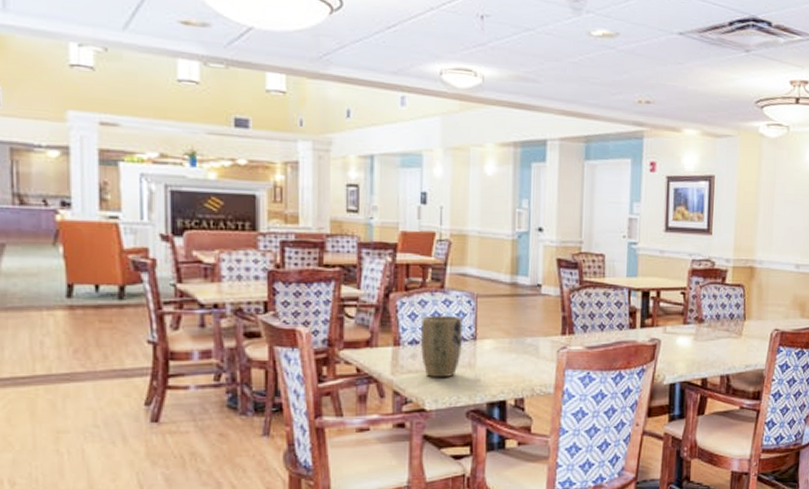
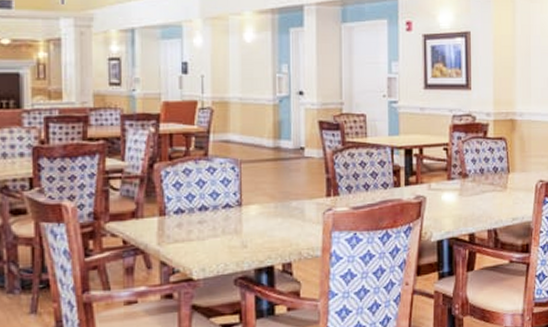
plant pot: present [421,315,462,378] -> none [186,182,227,246]

